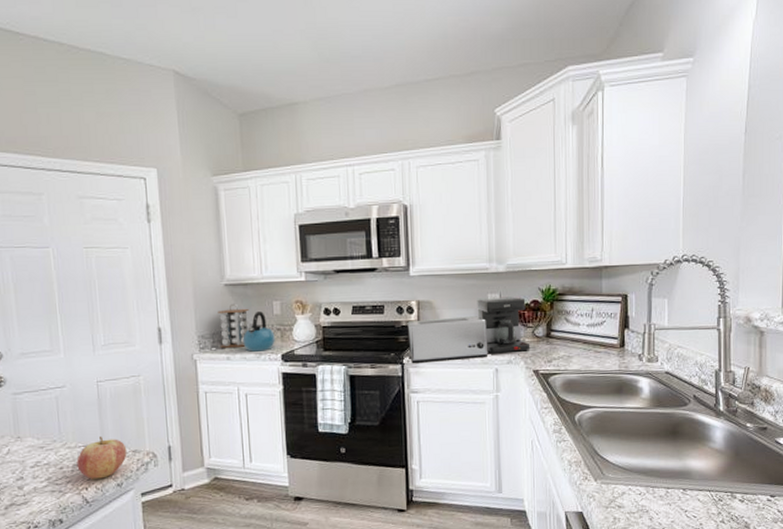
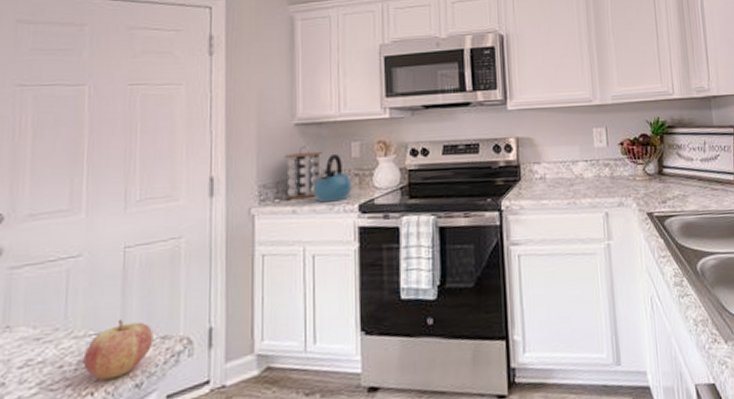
toaster: present [406,316,489,364] -> none [504,153,597,211]
coffee maker: present [477,296,531,354] -> none [581,130,642,196]

